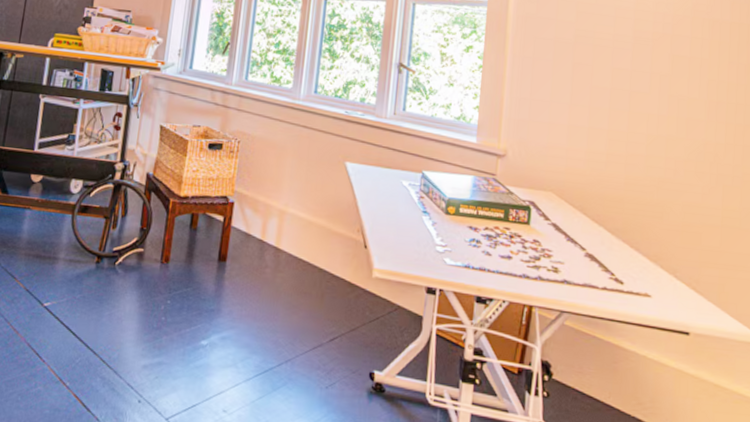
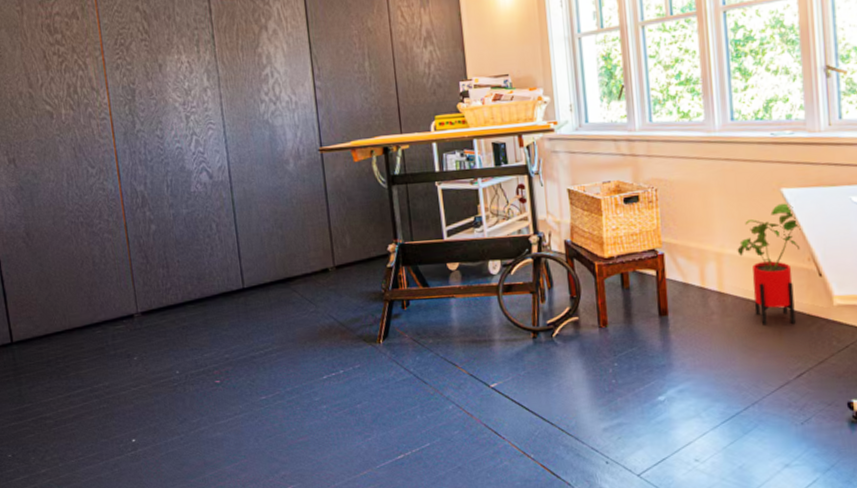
house plant: none [298,175,356,290] -> present [737,203,801,325]

